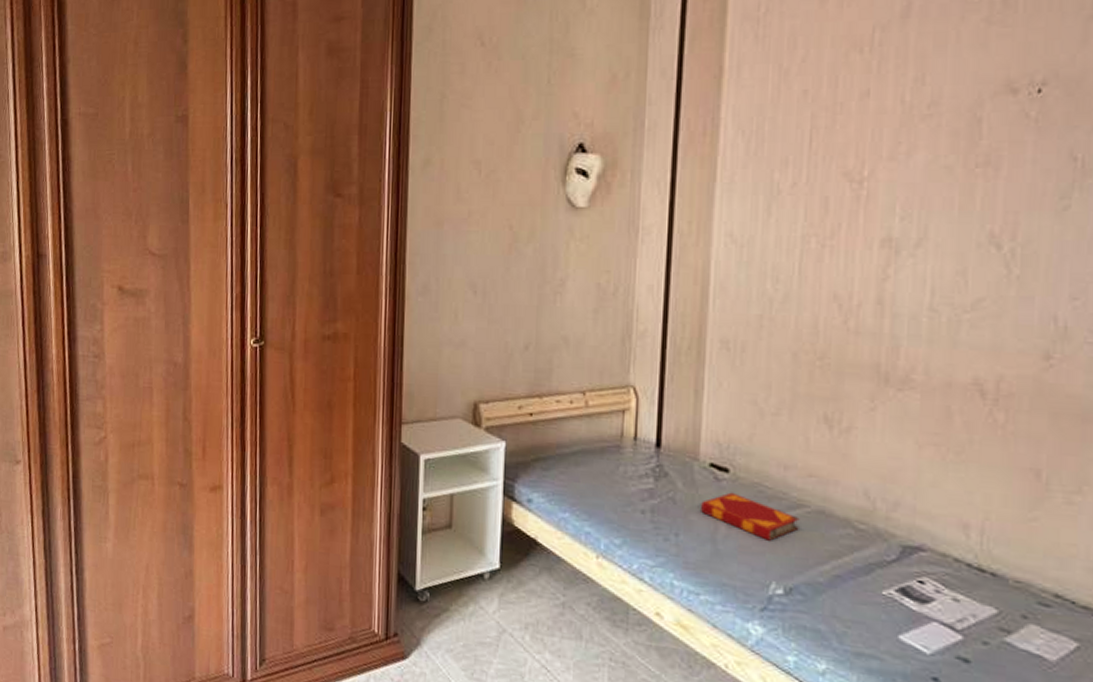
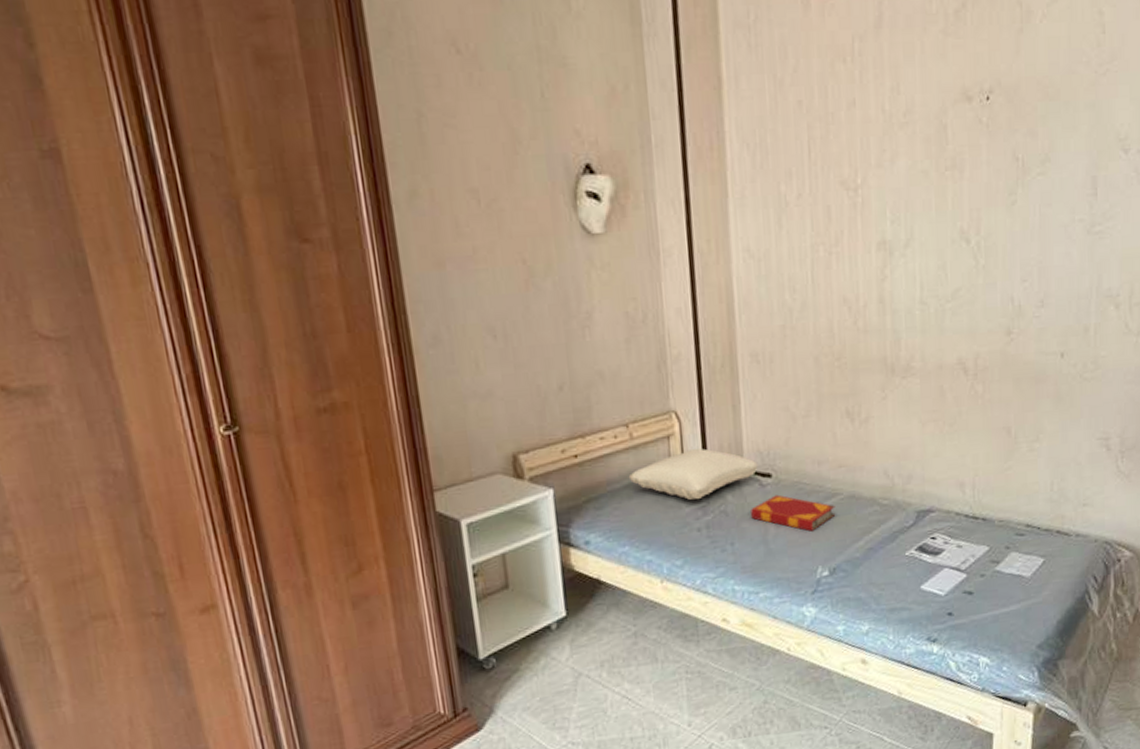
pillow: none [578,428,715,480] -> present [628,448,758,500]

